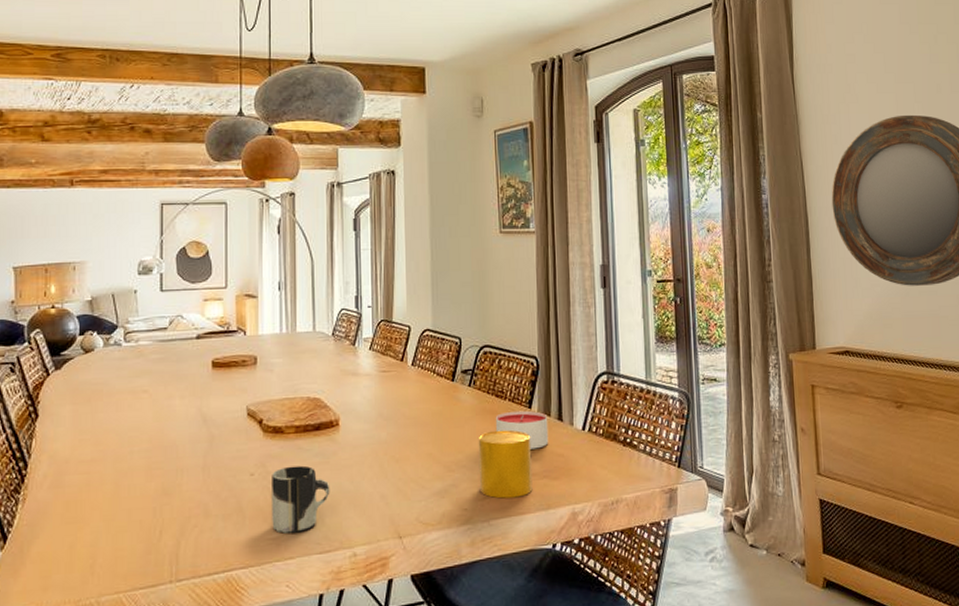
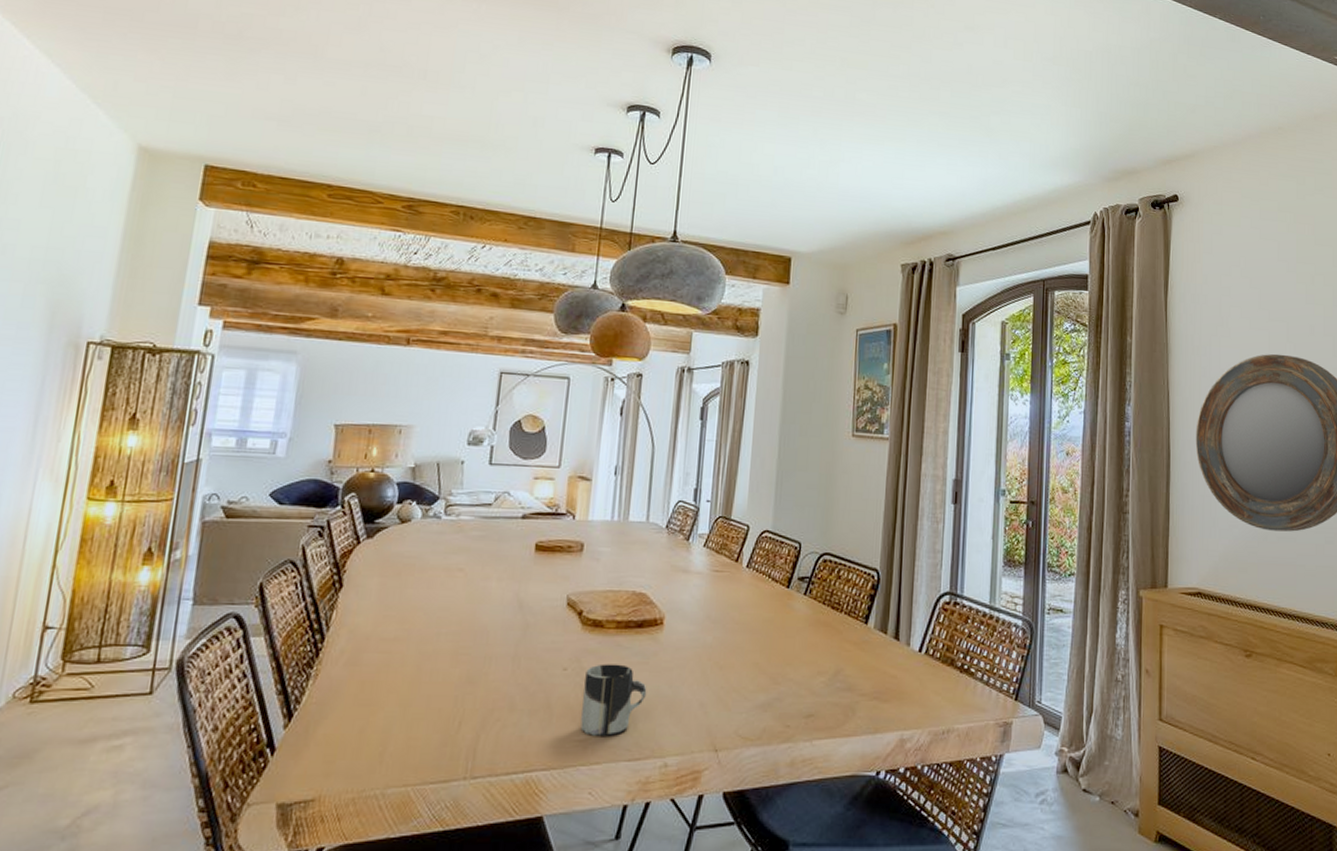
cup: present [478,430,533,499] -> none [805,644,864,718]
candle: present [495,410,549,449] -> none [828,625,884,668]

